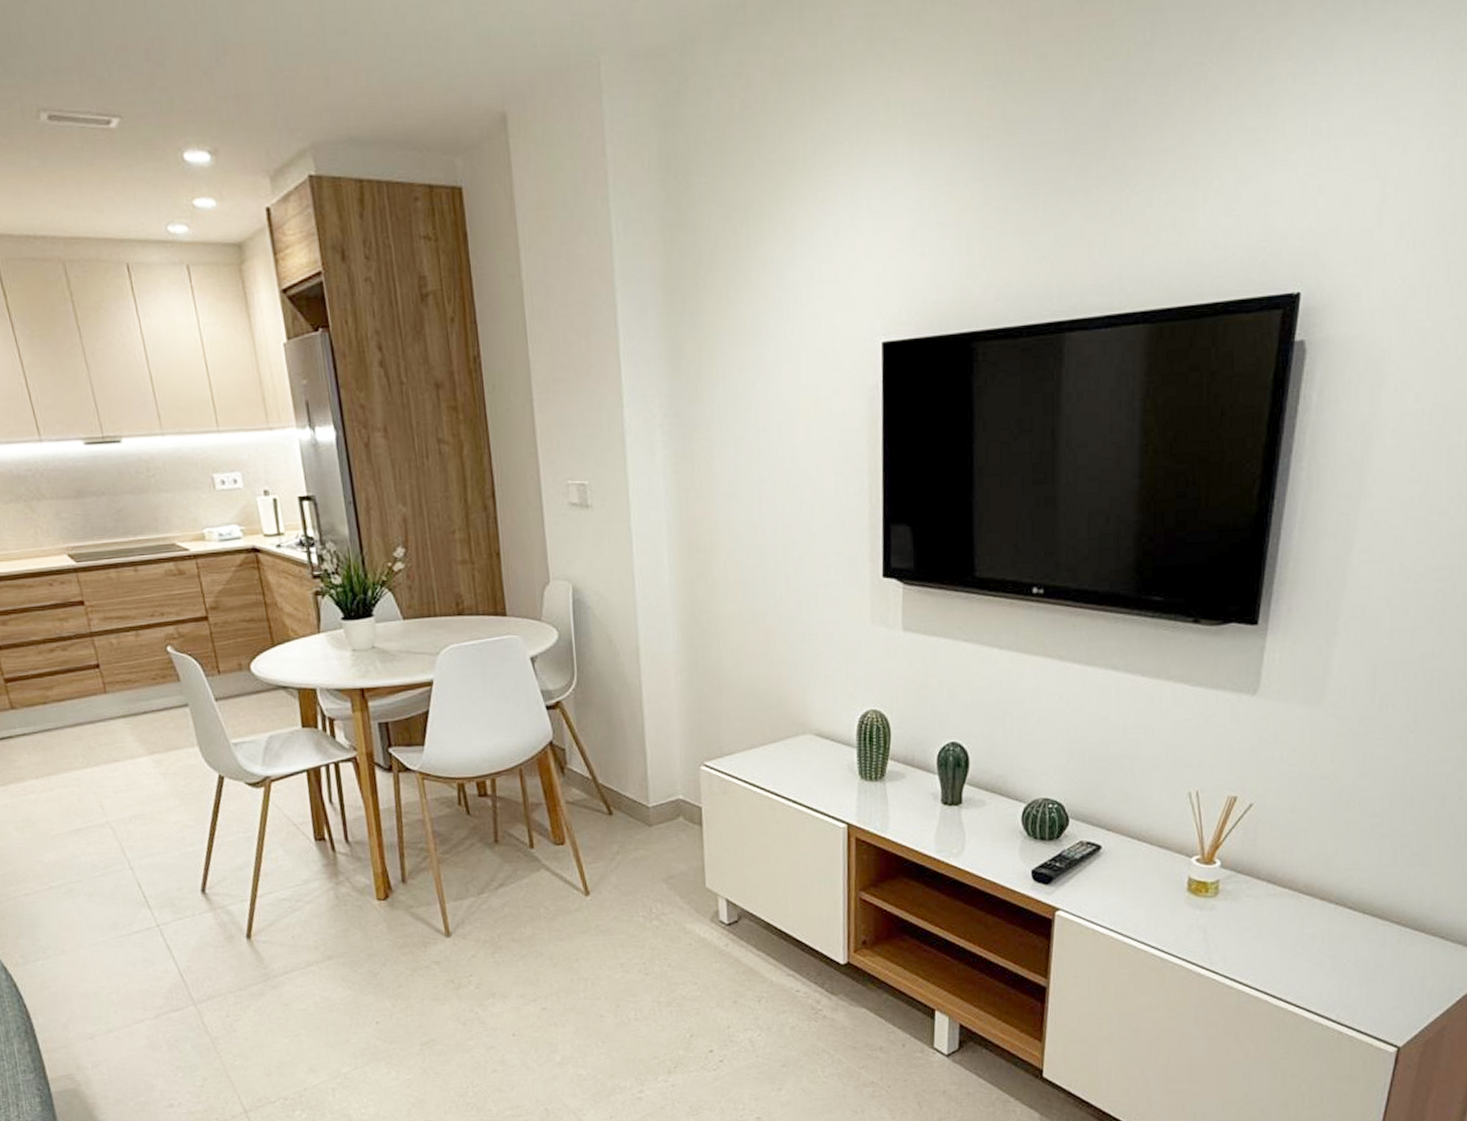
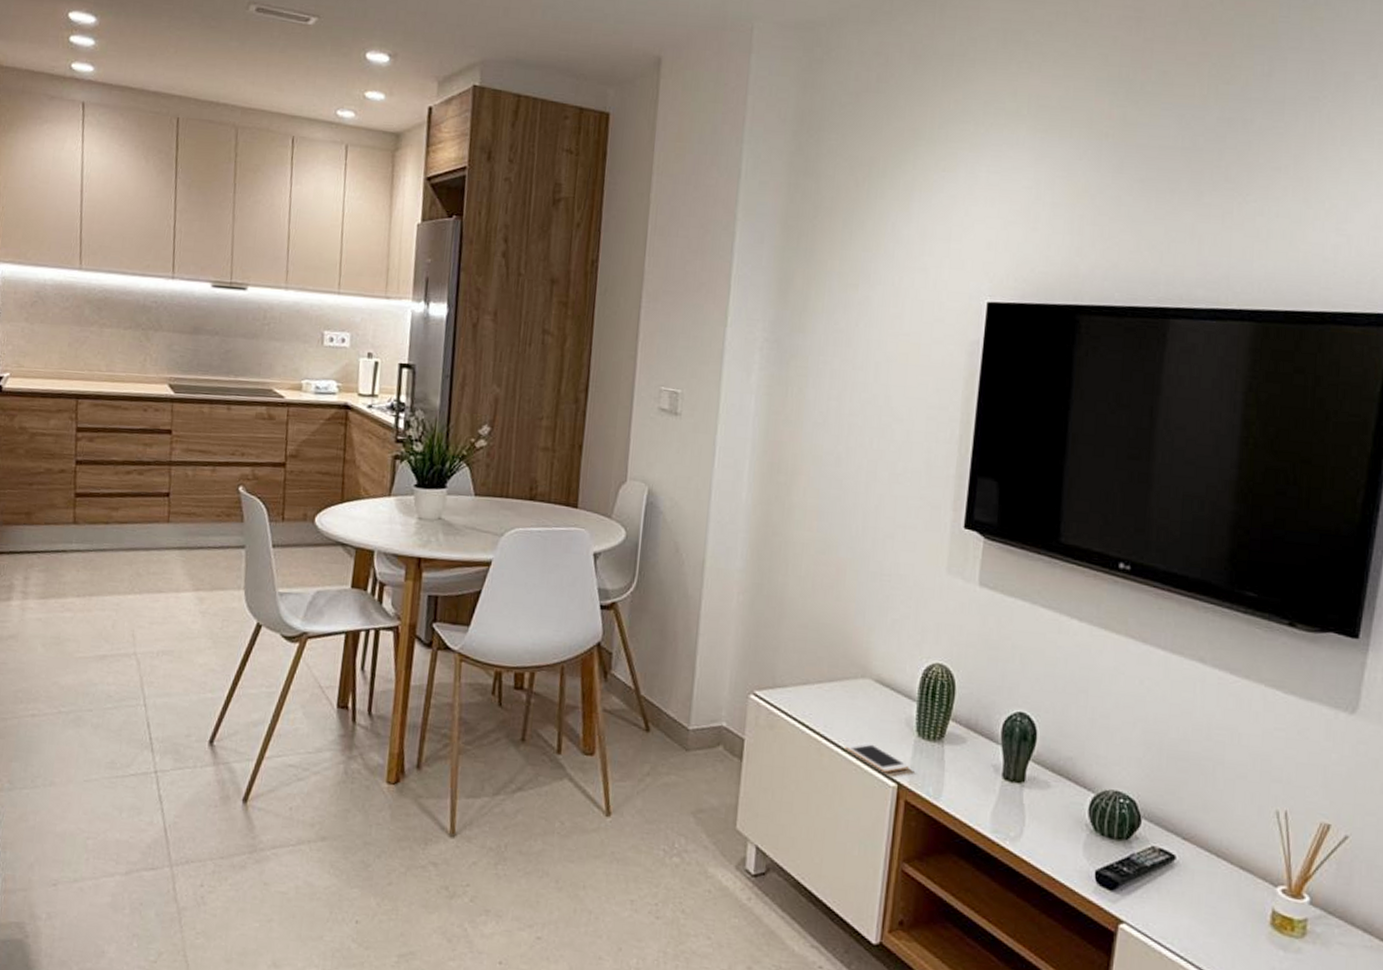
cell phone: none [795,792,856,817] -> present [845,742,909,773]

